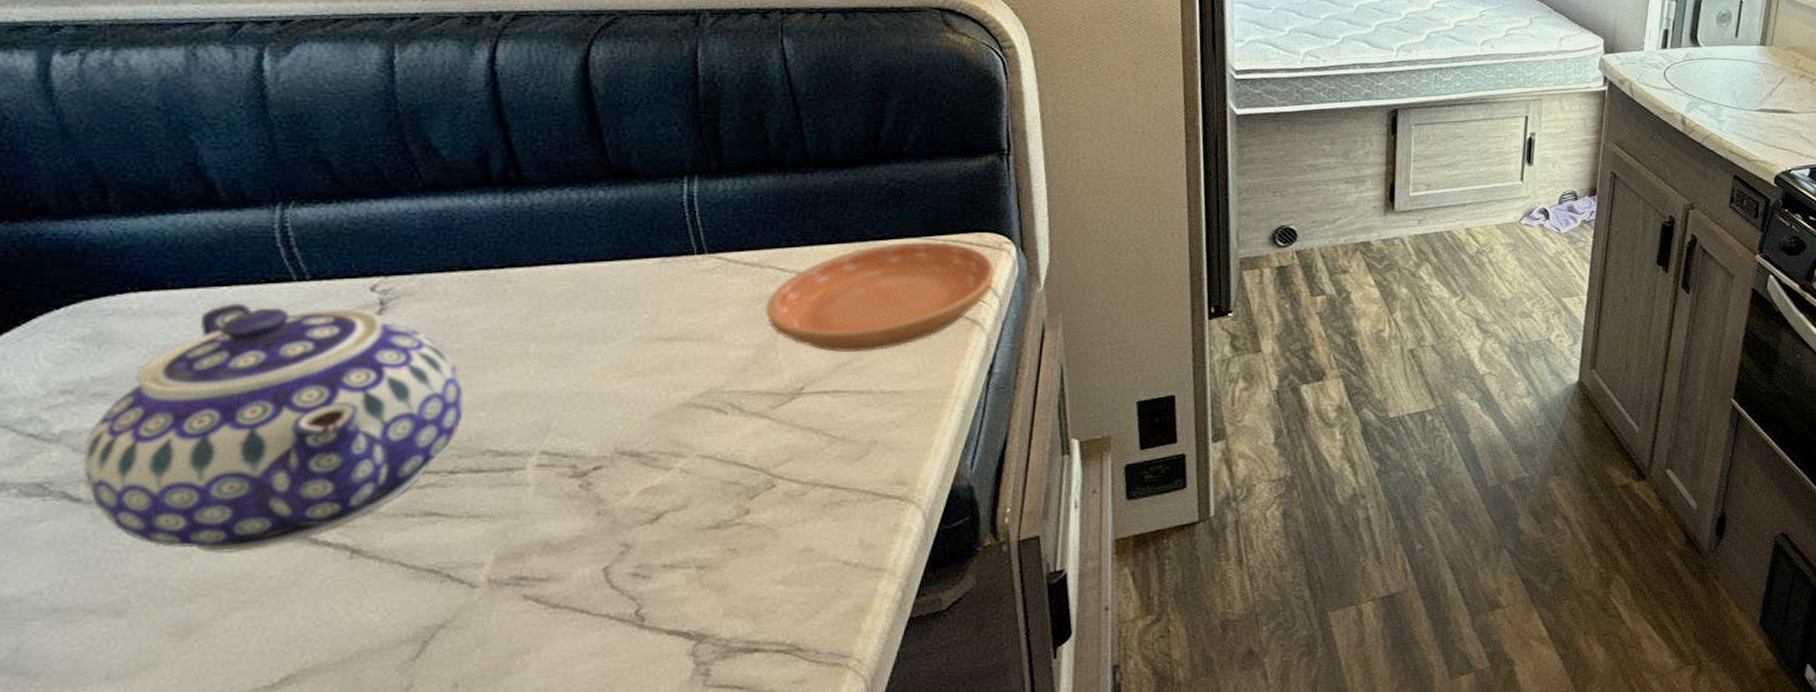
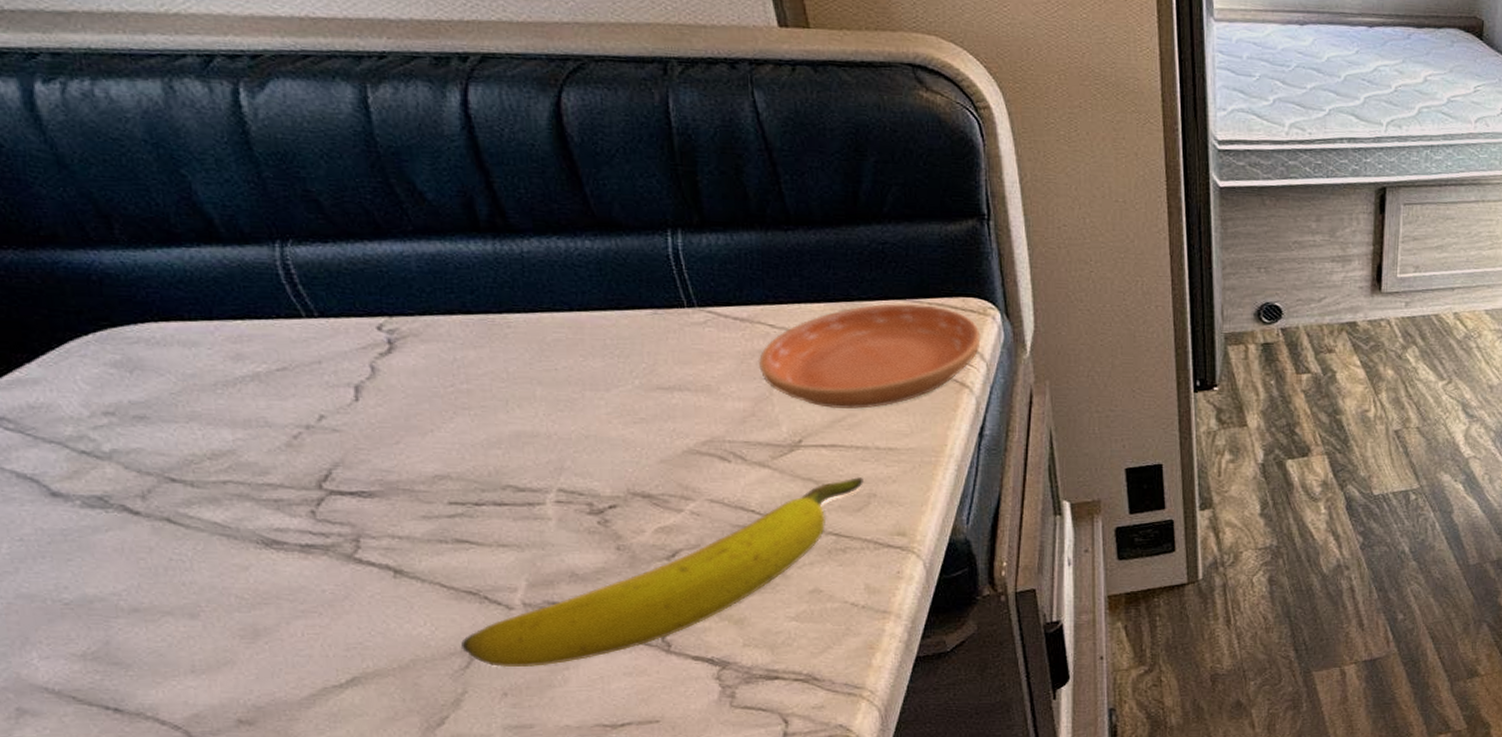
teapot: present [84,303,465,553] -> none [135,336,481,567]
banana: none [414,423,867,655] -> present [461,476,865,668]

